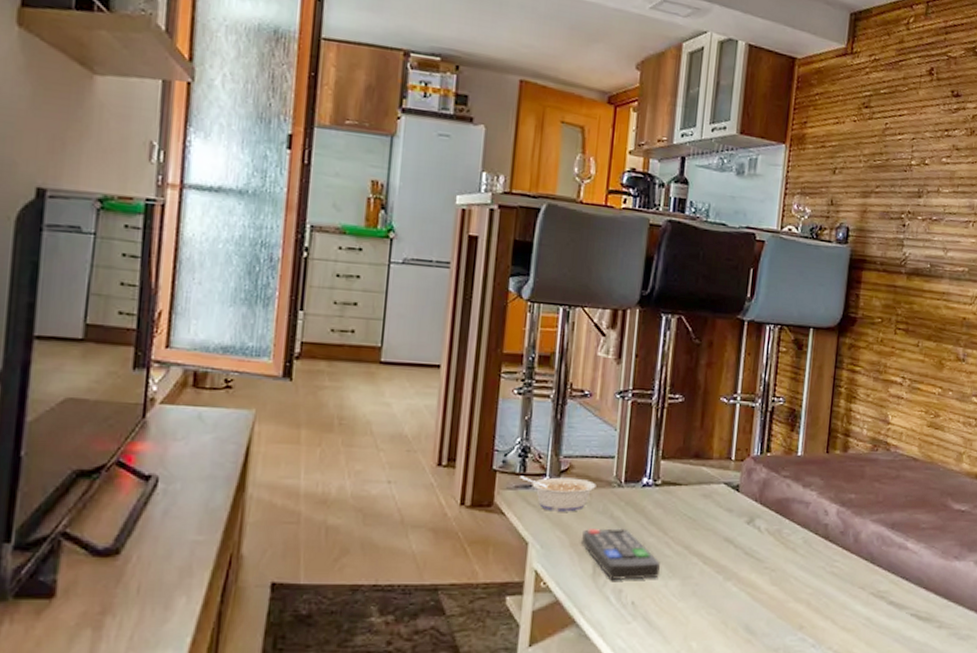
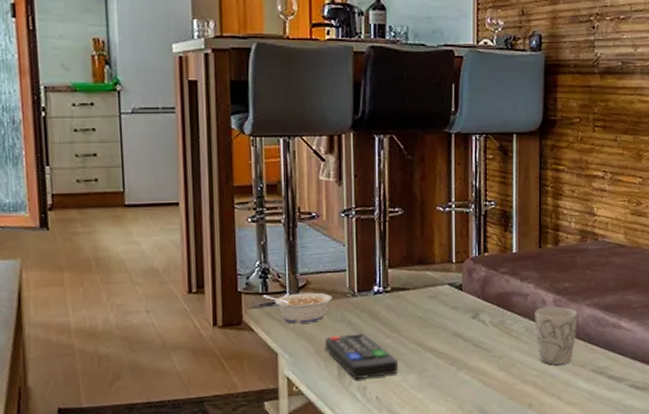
mug: none [814,518,862,583] -> present [535,306,578,365]

